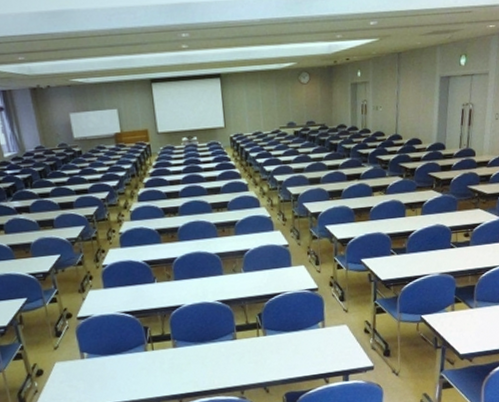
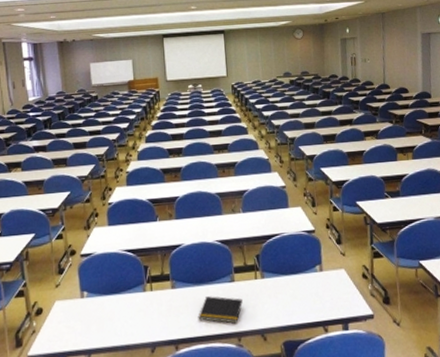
notepad: none [200,353,245,378] -> present [198,296,243,324]

